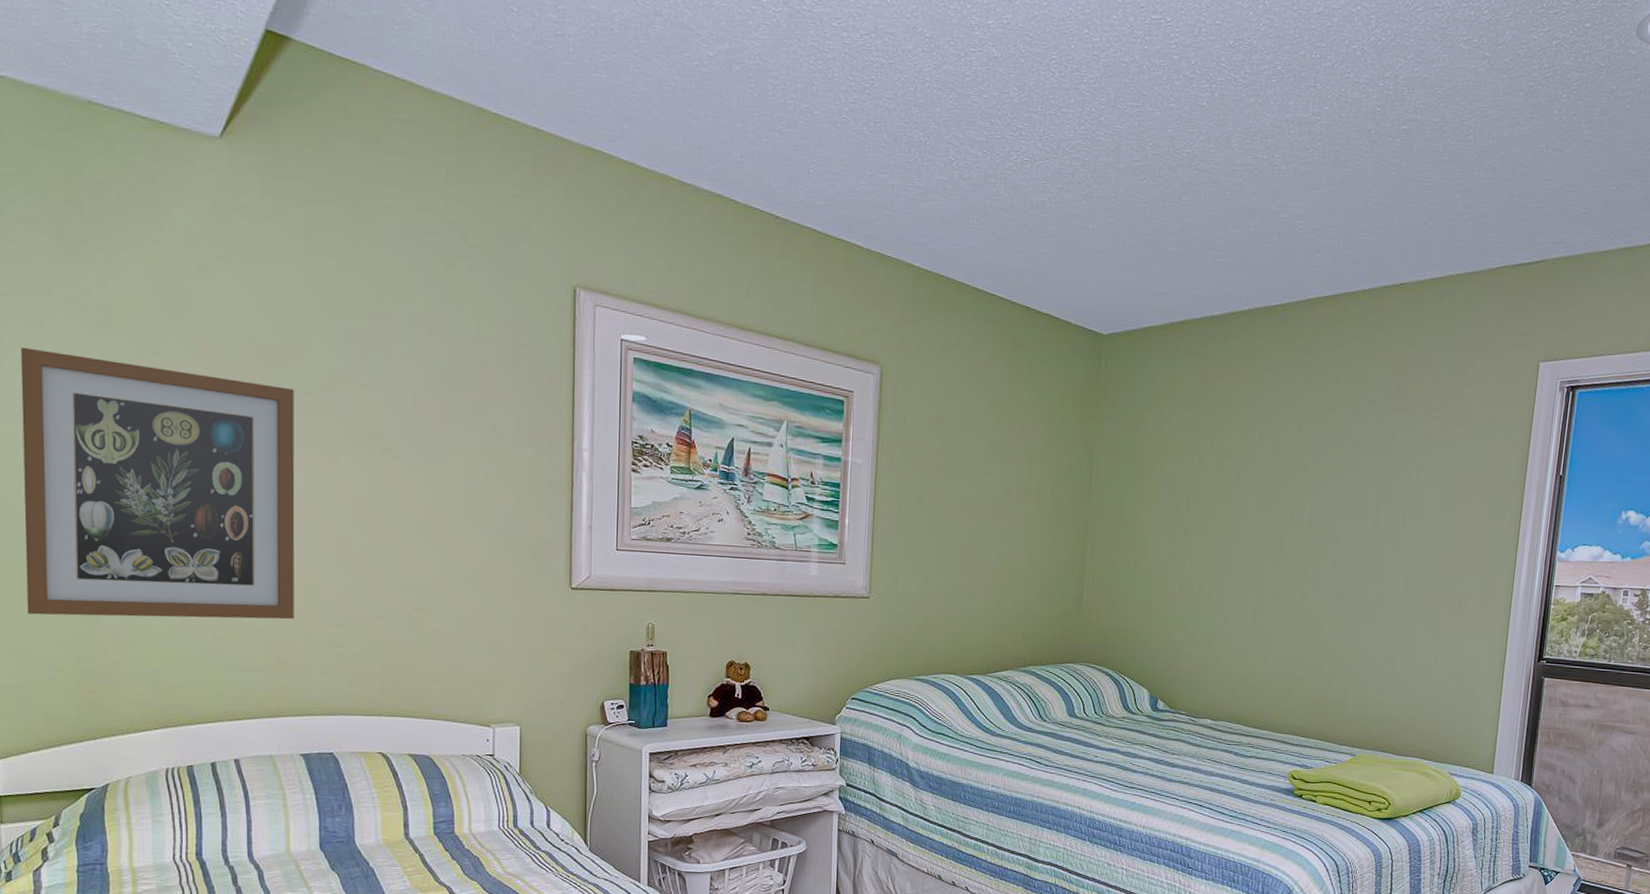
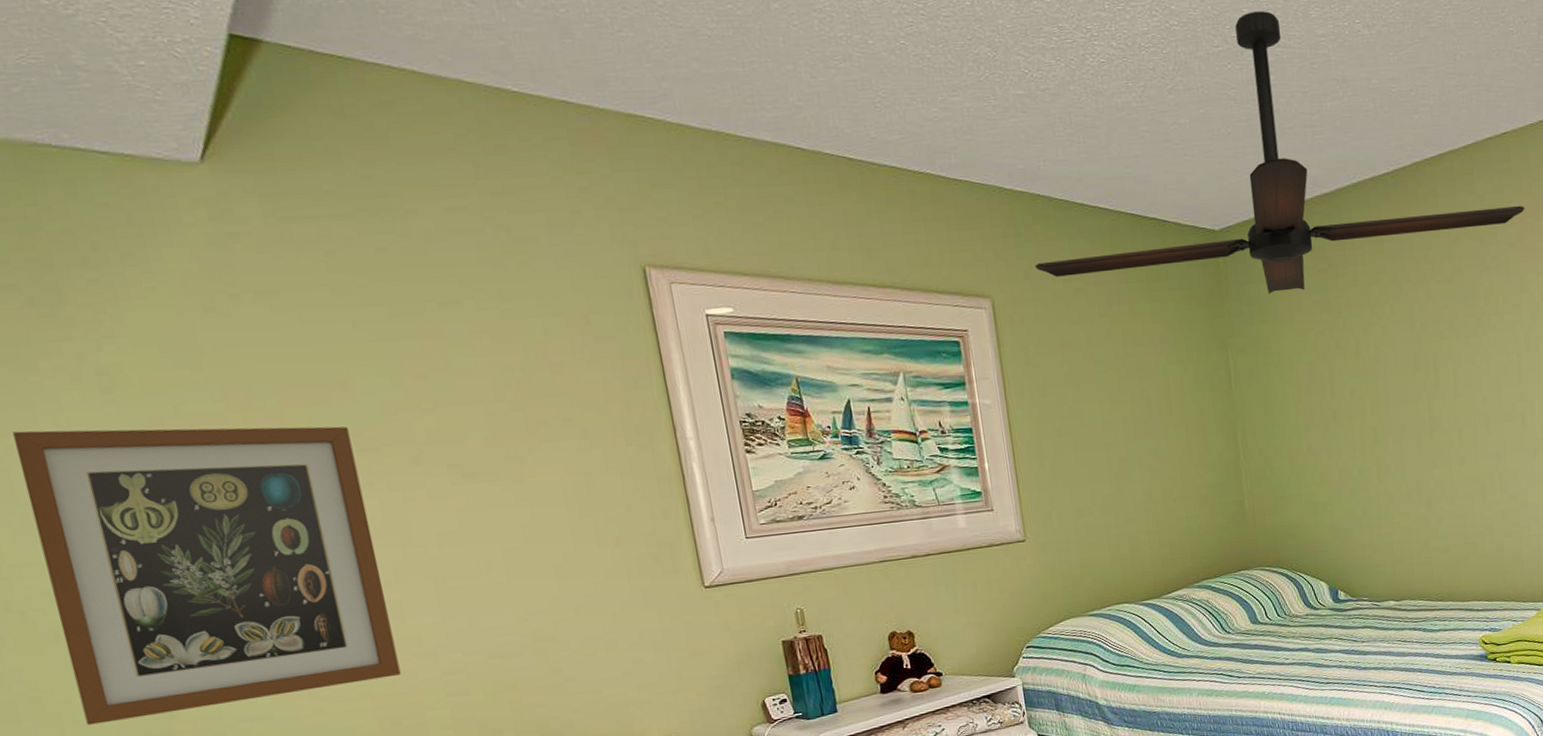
ceiling fan: none [927,133,1410,404] -> present [1035,11,1525,294]

